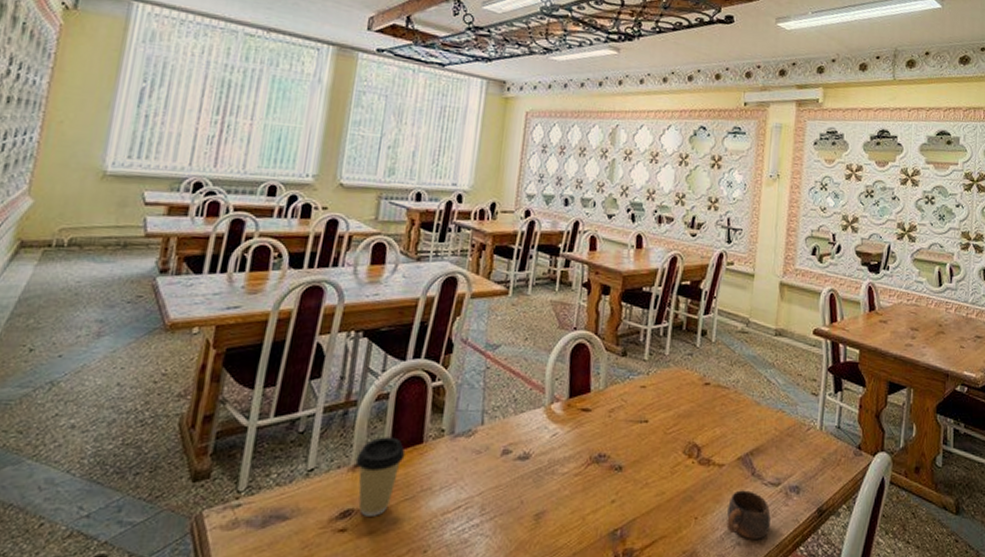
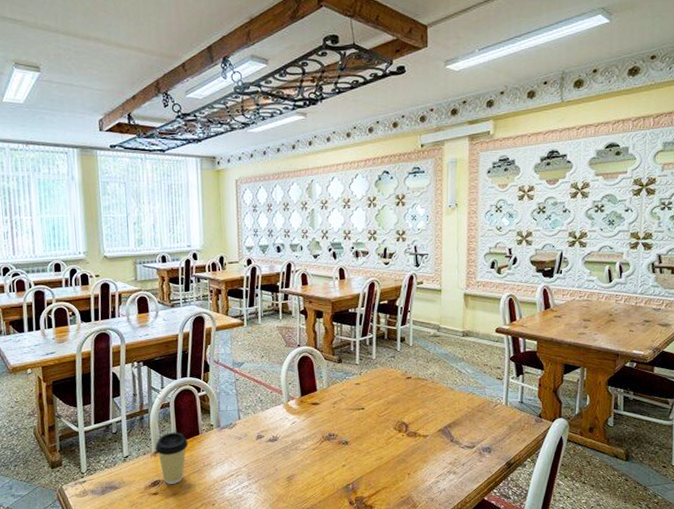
cup: present [726,490,771,539] -> none [433,452,468,486]

